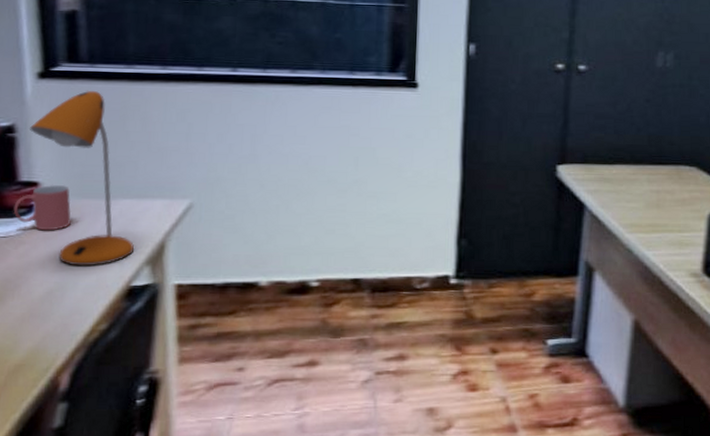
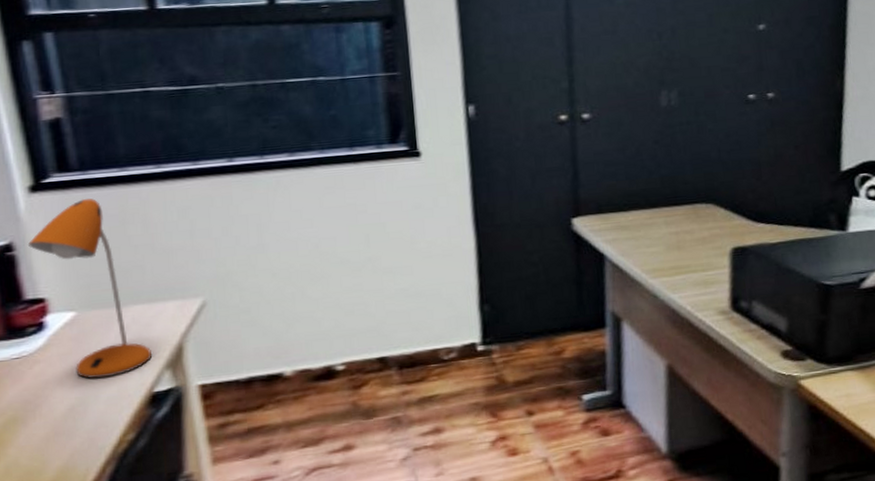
mug: present [13,184,72,231] -> none [23,297,85,347]

